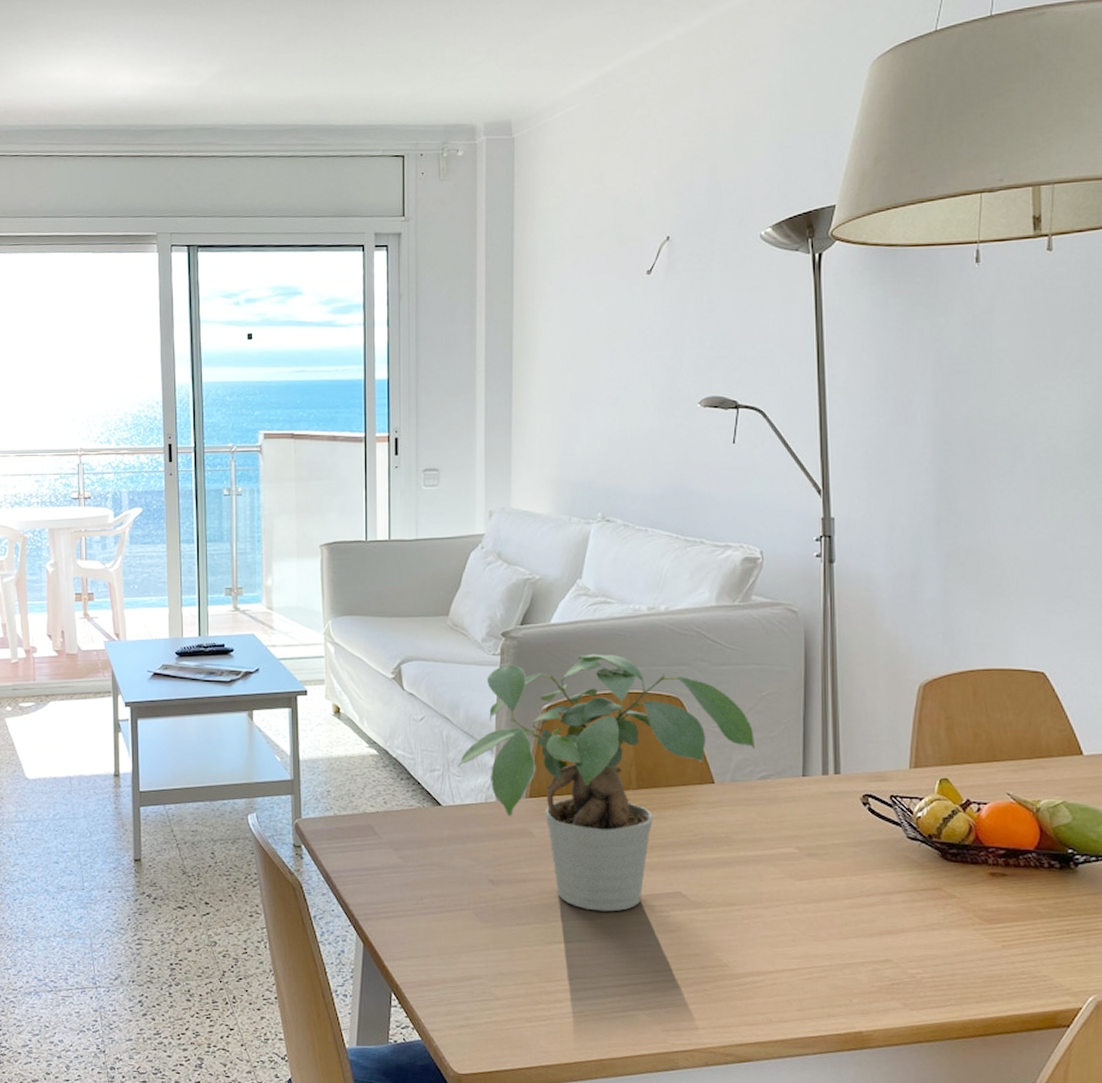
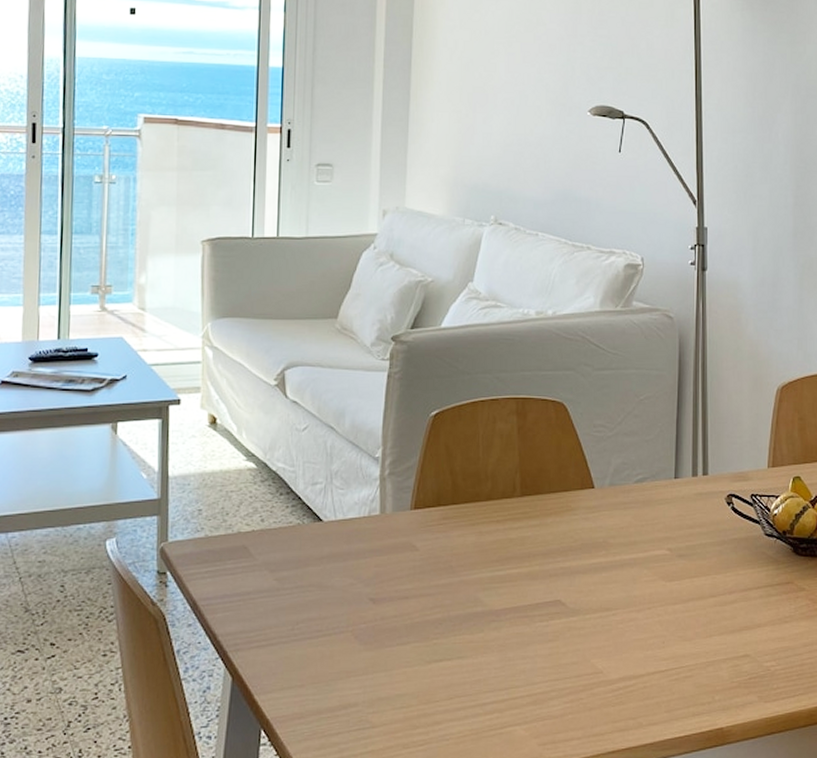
potted plant: present [458,653,756,912] -> none [341,358,633,625]

